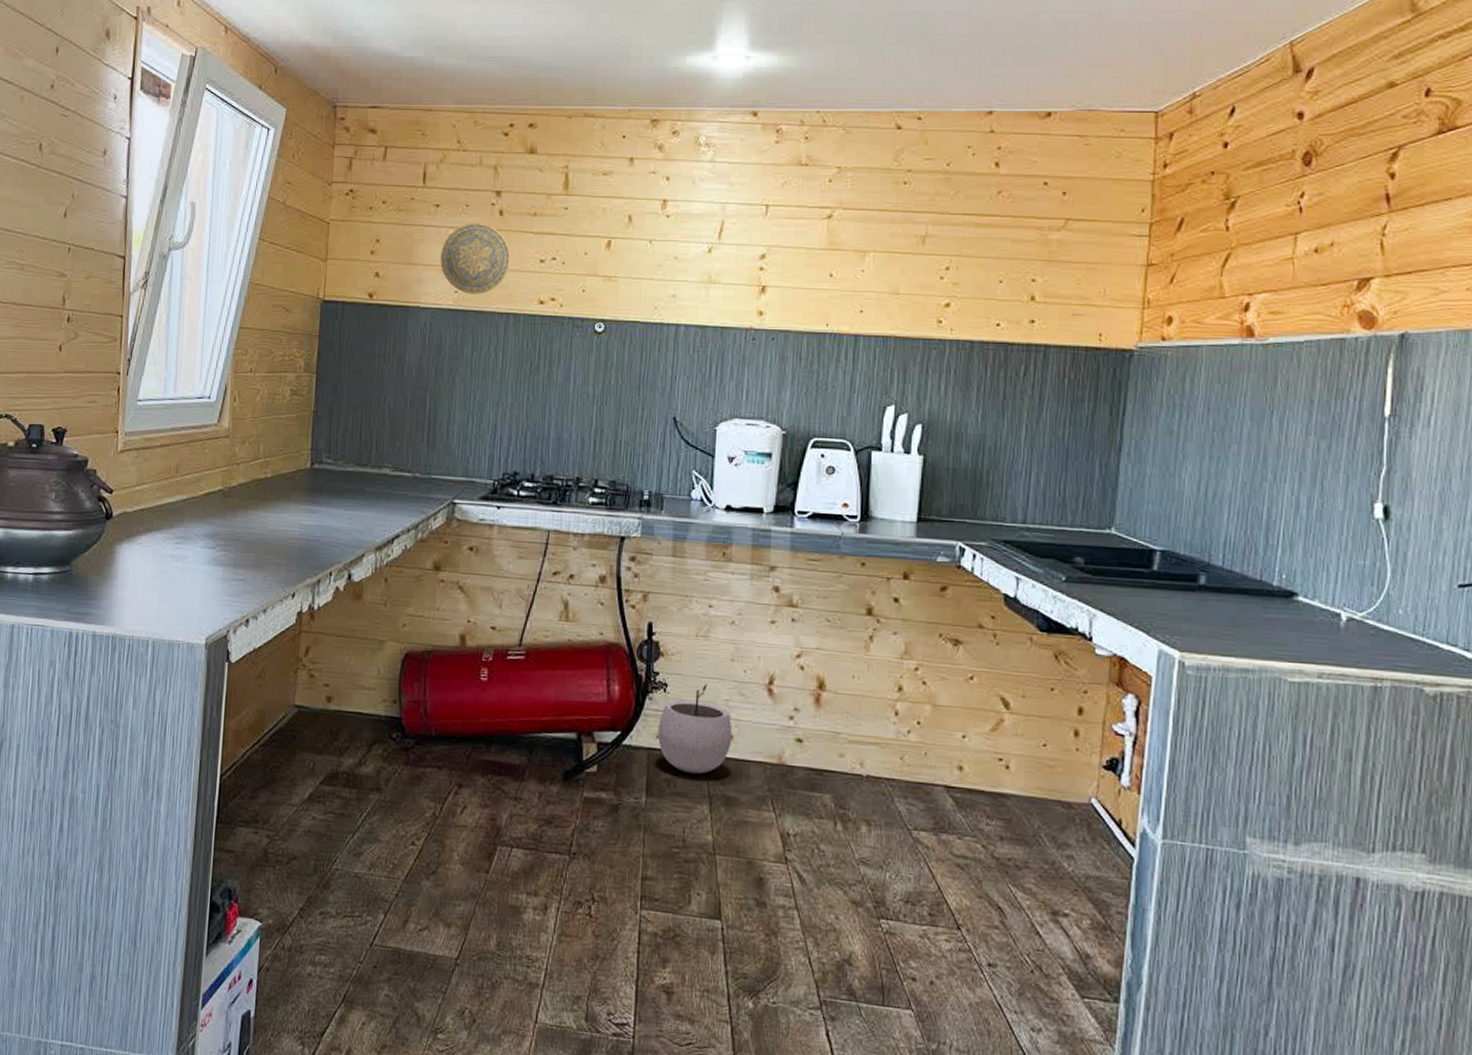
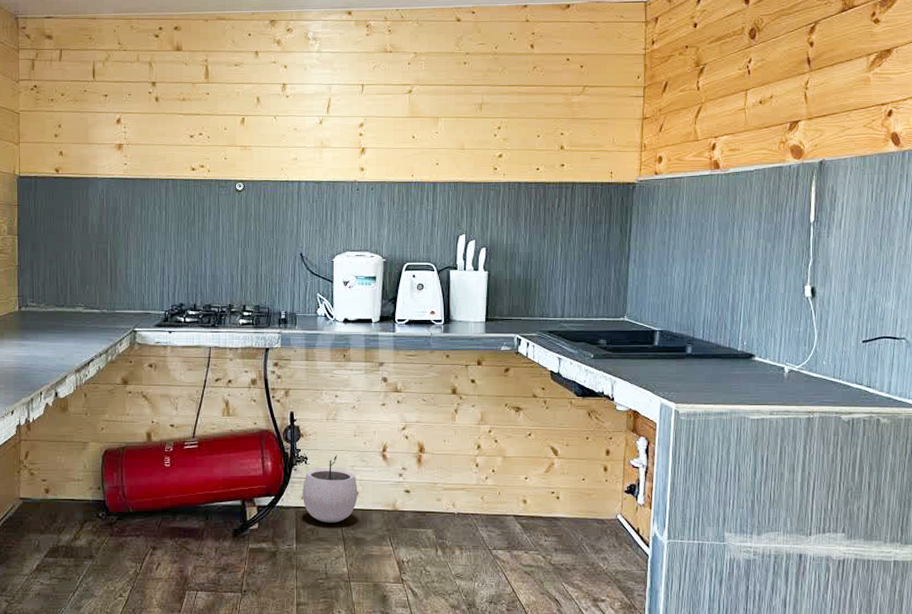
decorative plate: present [440,222,511,294] -> none [111,108,167,165]

